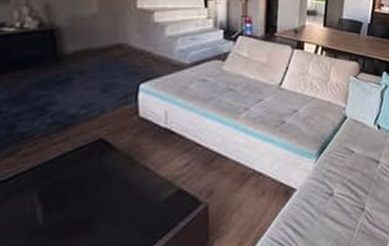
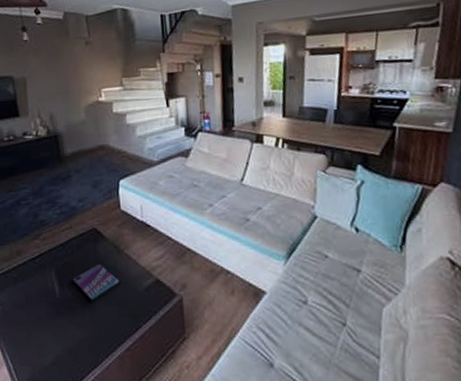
video game case: none [64,178,135,224] -> present [72,263,122,302]

